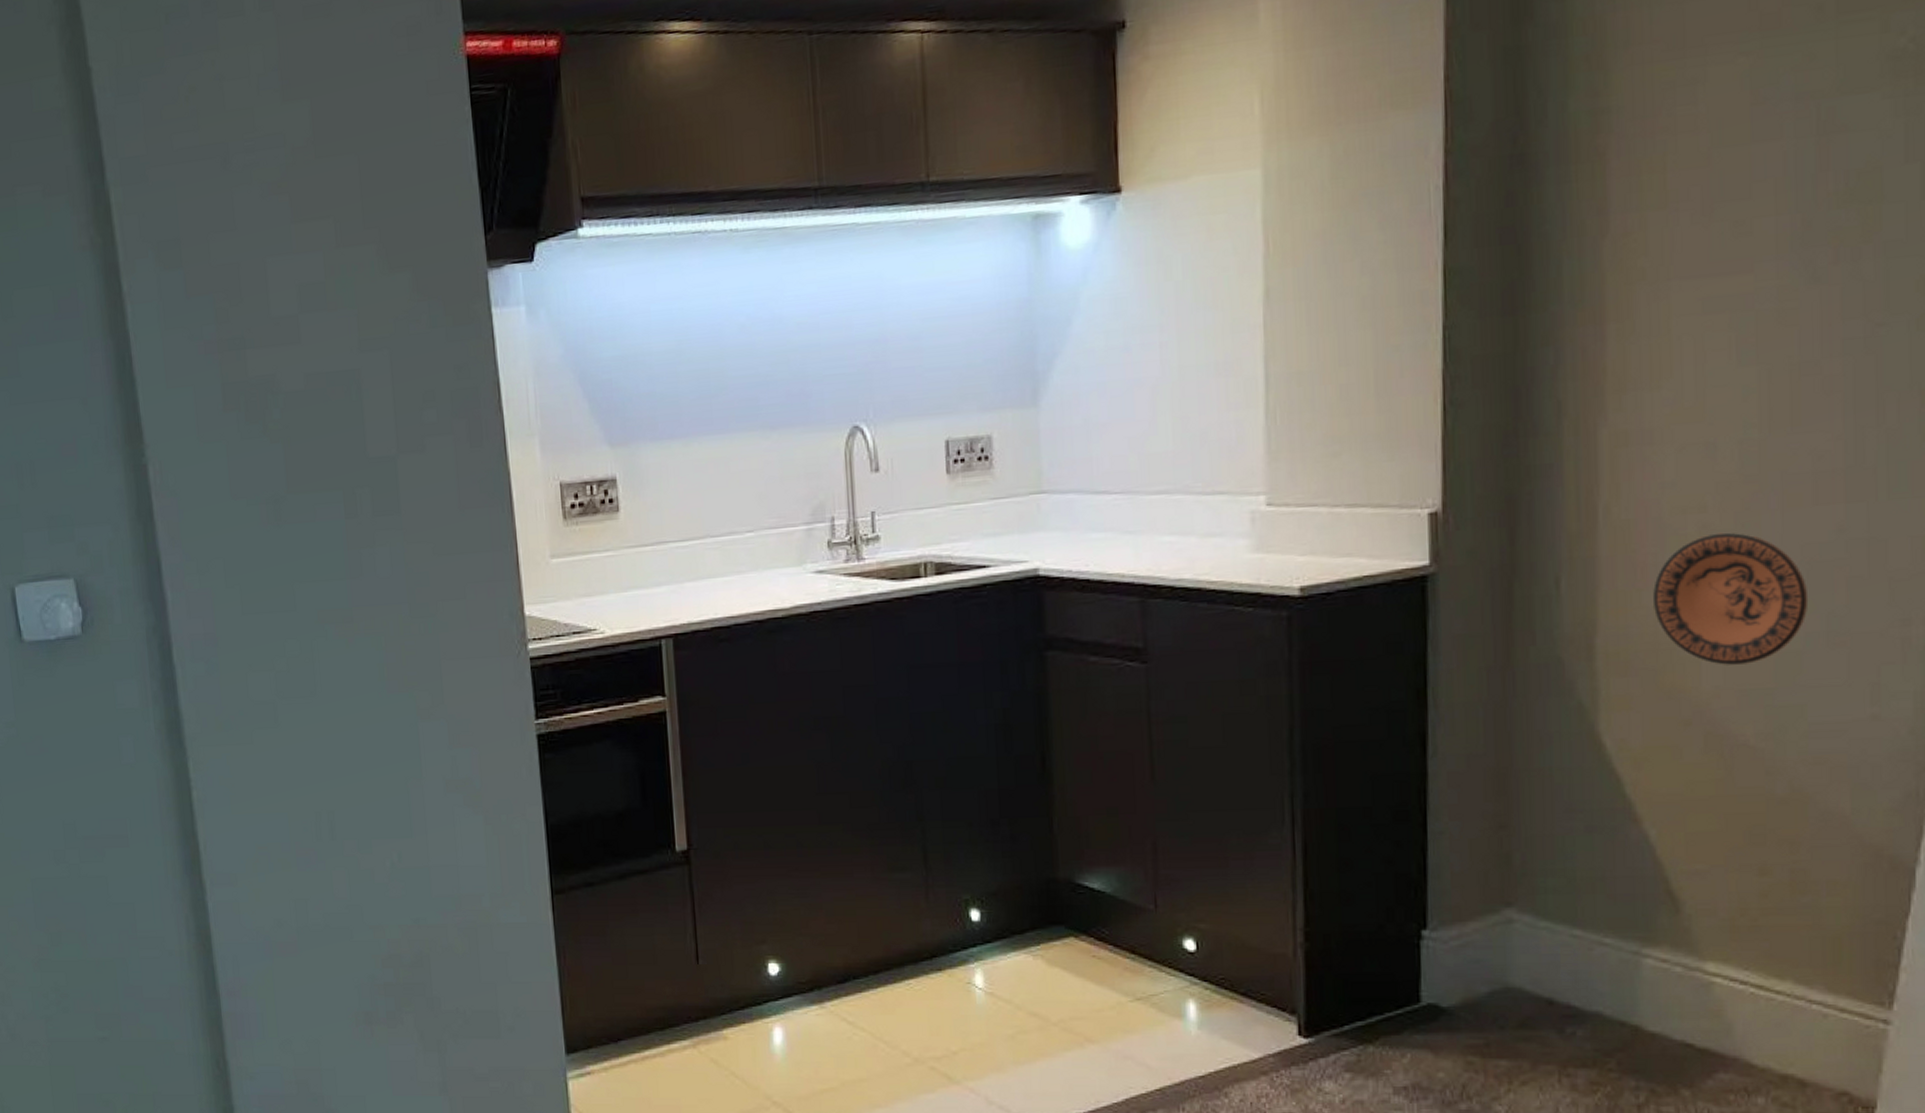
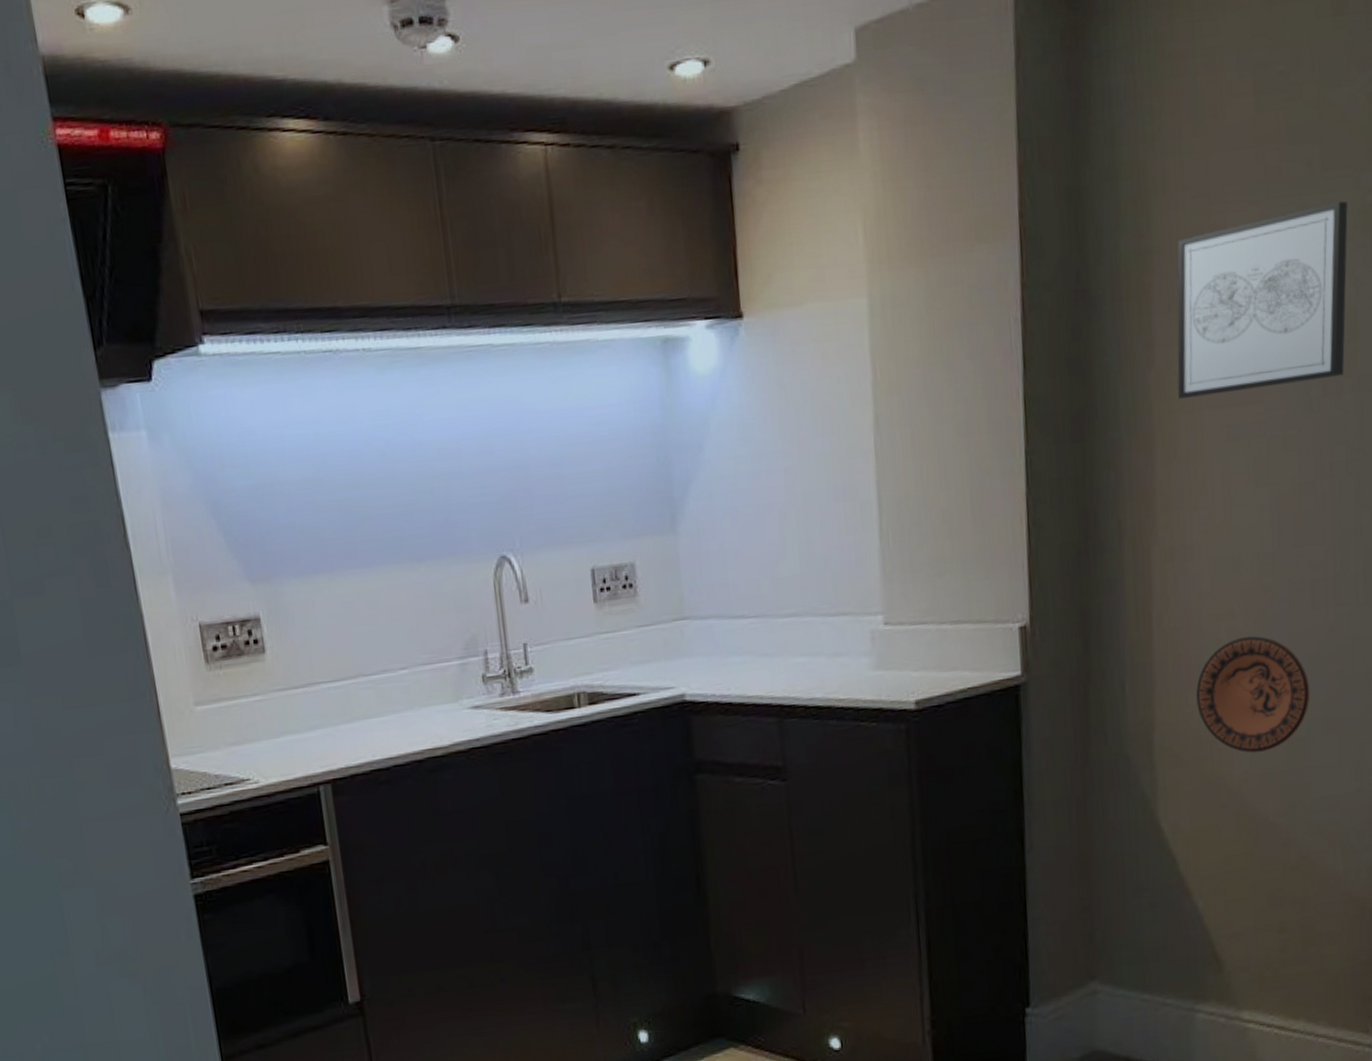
wall art: none [1638,46,1872,269] -> present [1177,200,1348,399]

